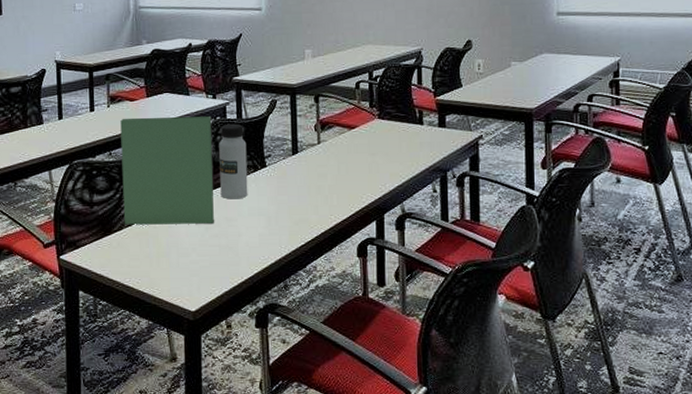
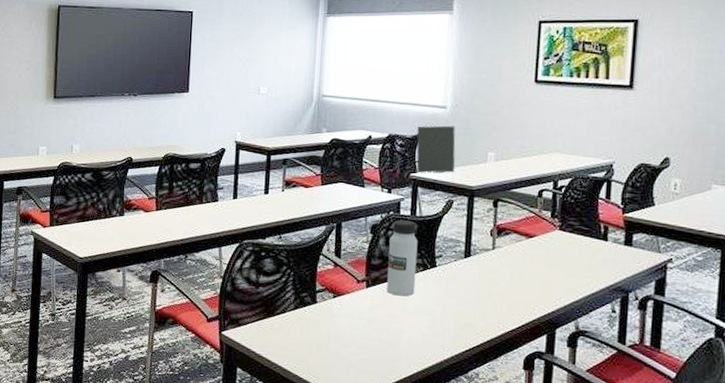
binder: present [120,116,214,225] -> none [287,203,385,318]
binder: none [235,27,275,75] -> present [416,125,456,173]

